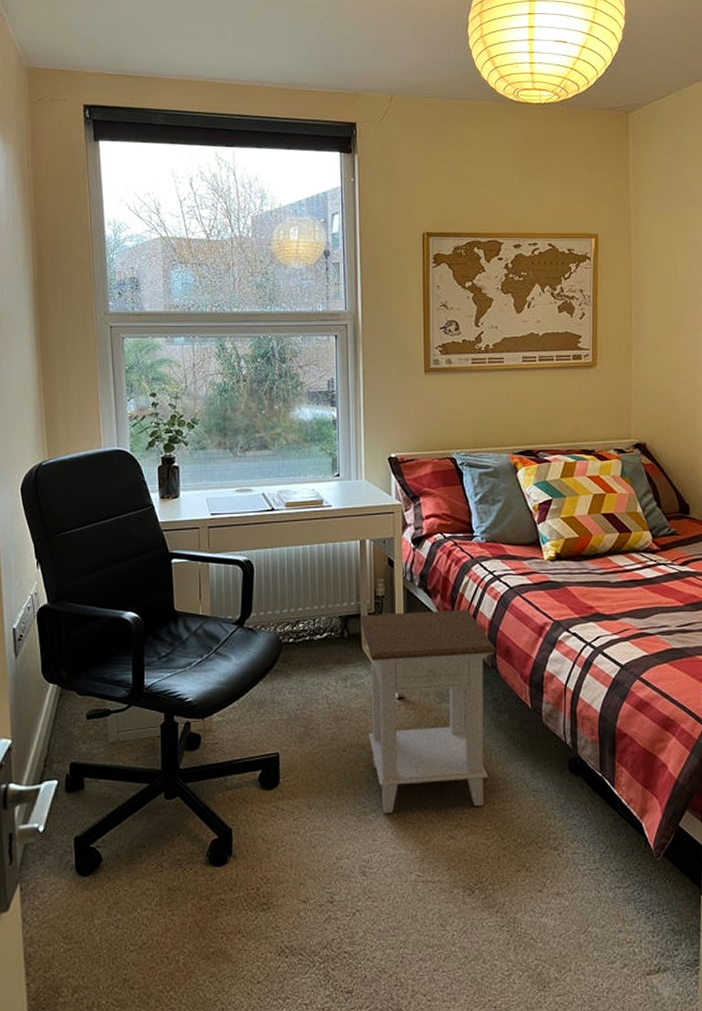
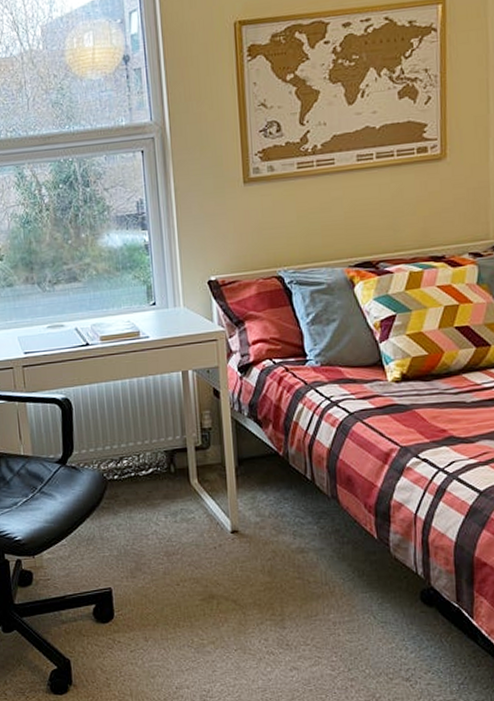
nightstand: present [359,609,496,814] -> none [186,438,337,646]

